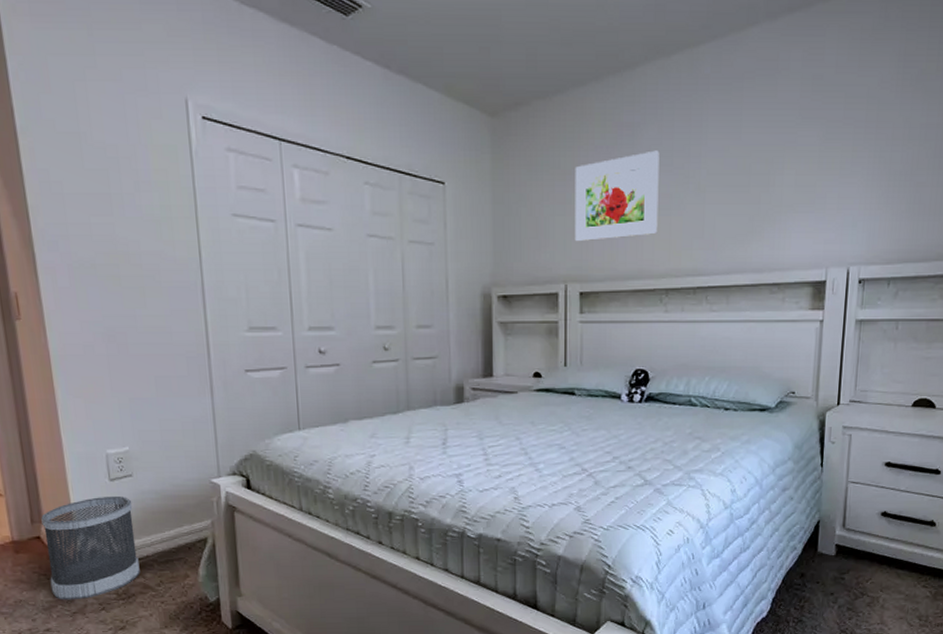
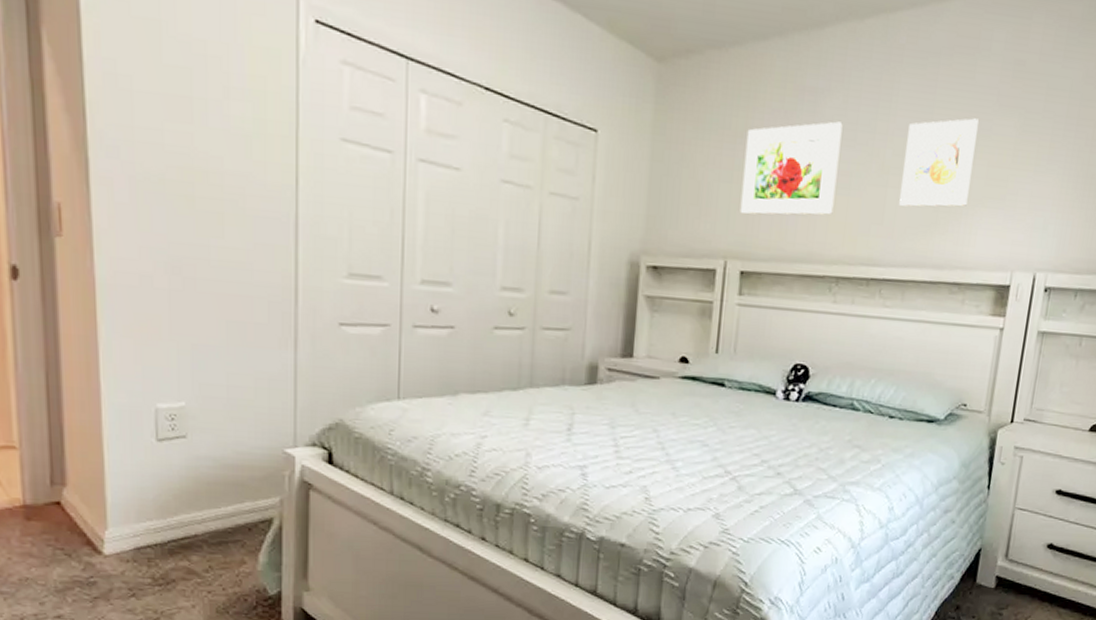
wastebasket: present [41,495,140,600] -> none [64,459,185,582]
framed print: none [717,133,784,219] -> present [899,118,979,207]

